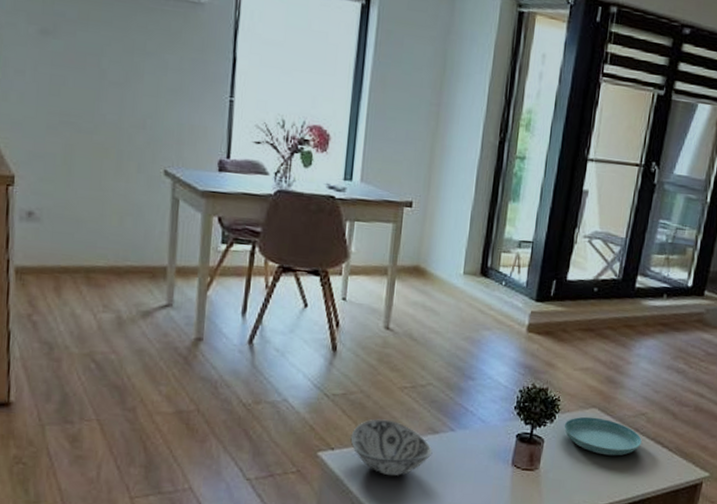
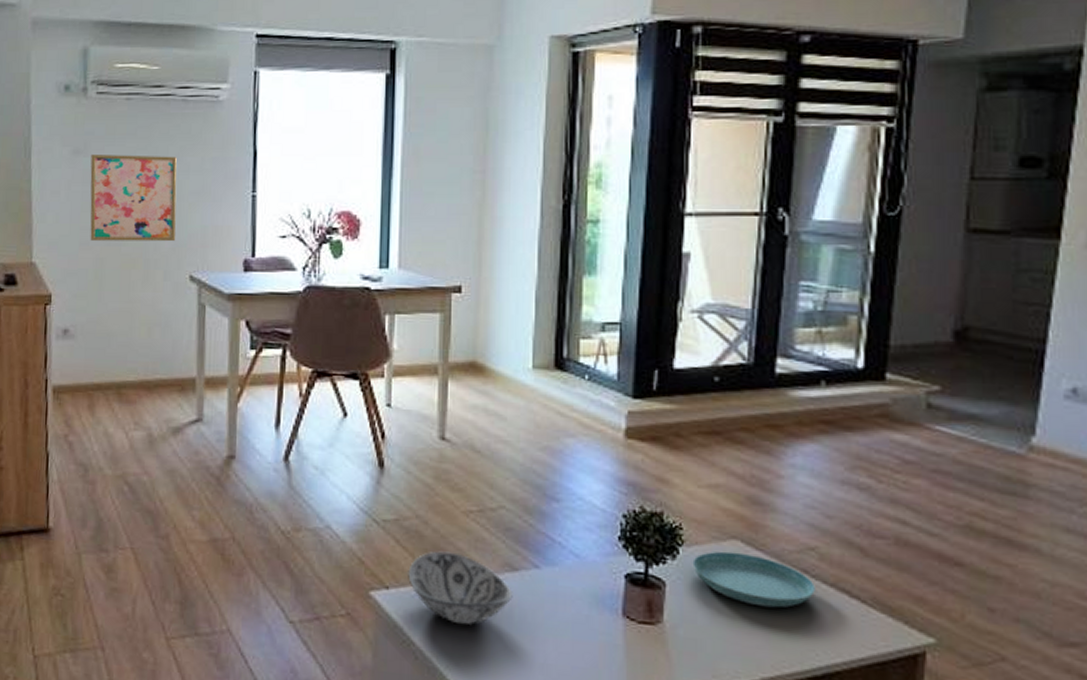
wall art: none [58,36,155,136] -> present [90,153,177,242]

